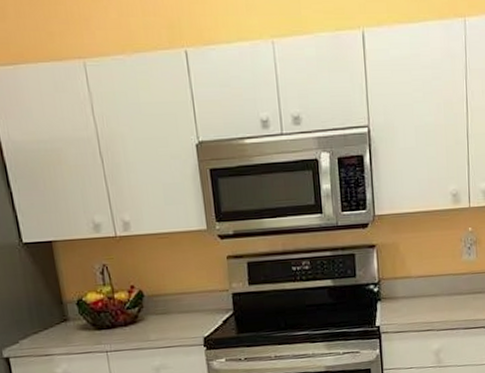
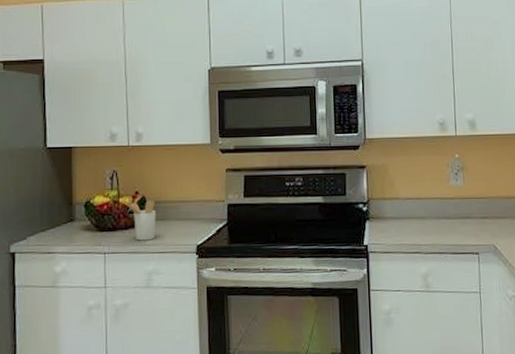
utensil holder: none [120,294,159,337] -> present [125,200,156,241]

